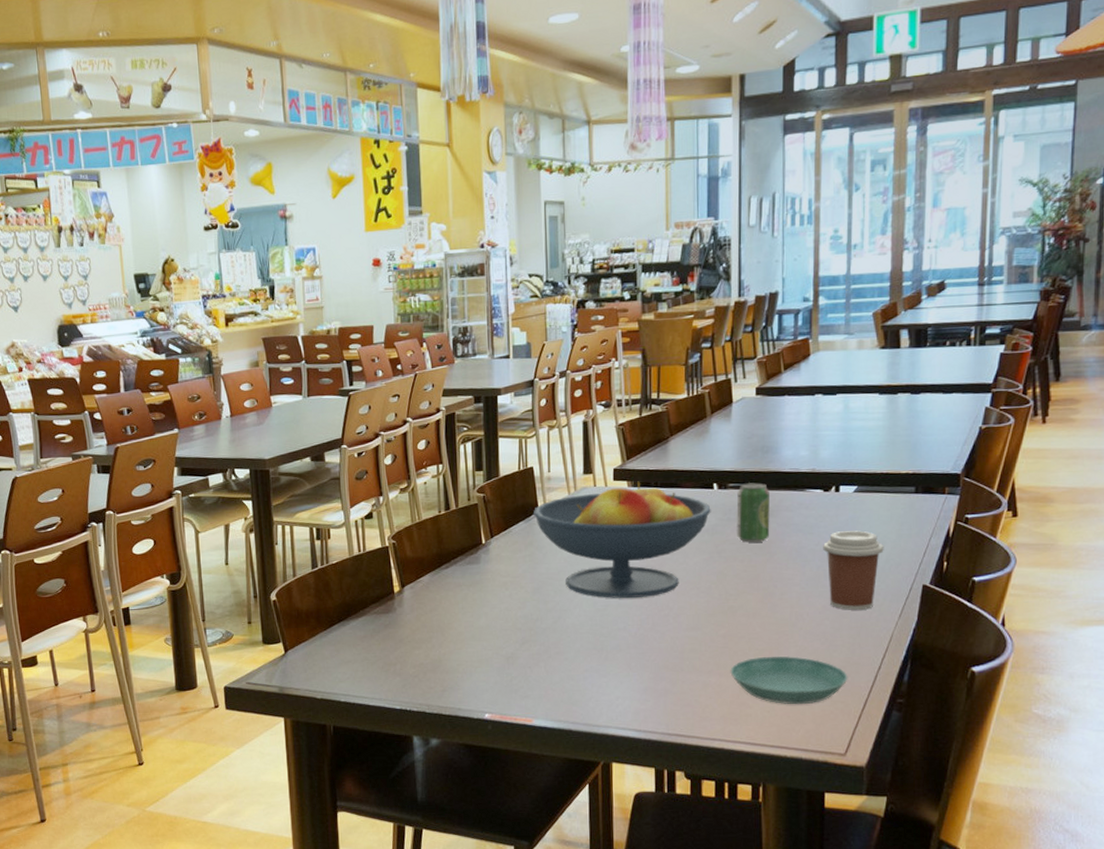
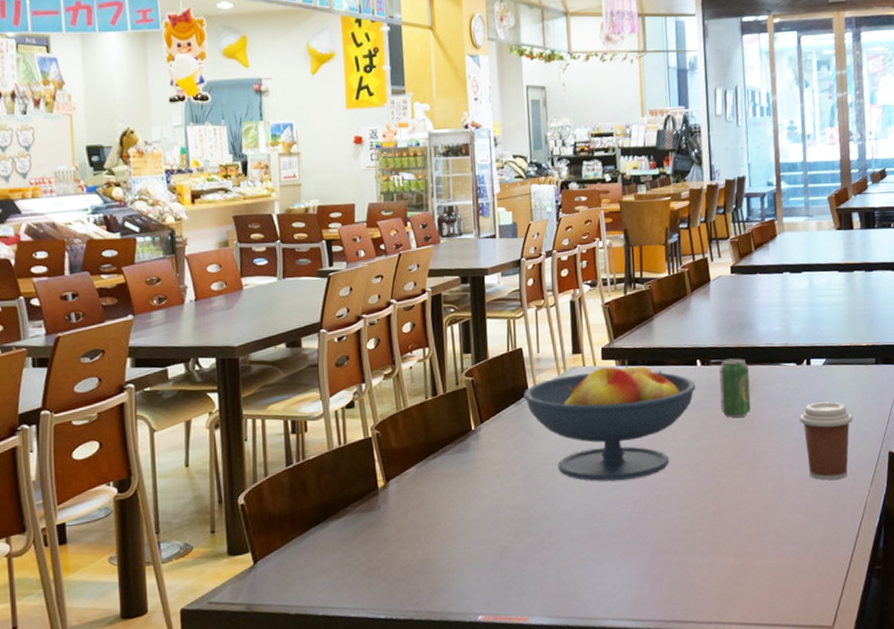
saucer: present [730,656,848,705] -> none [722,530,831,580]

